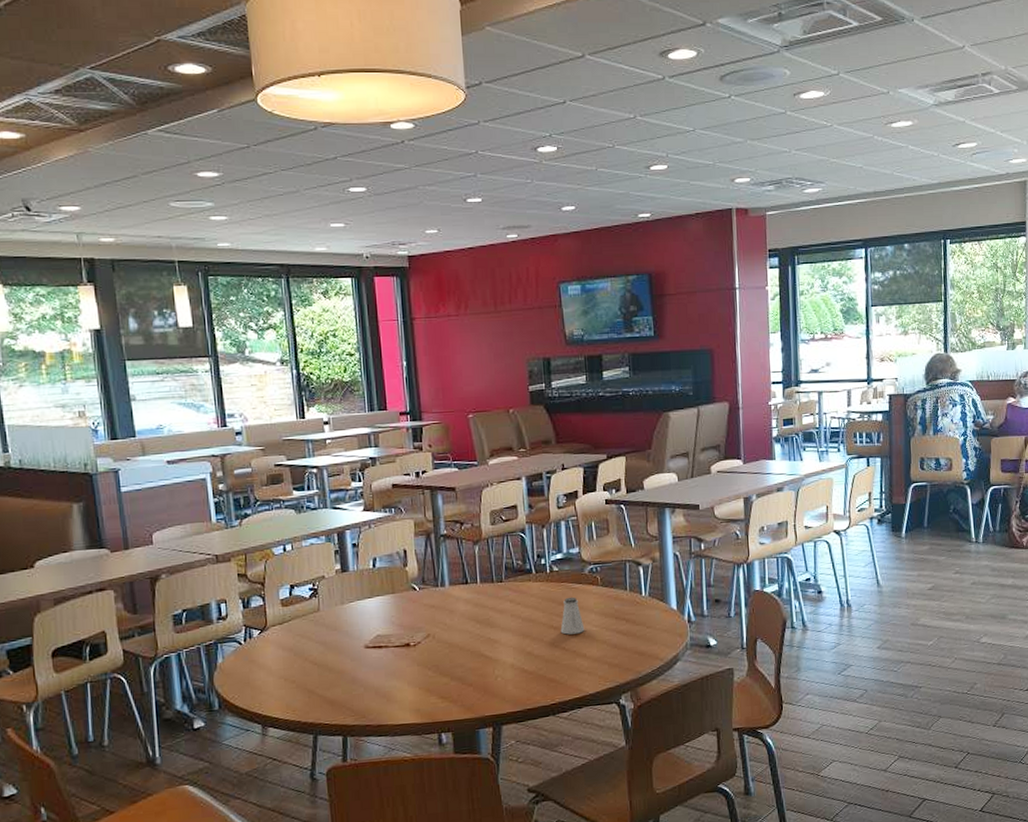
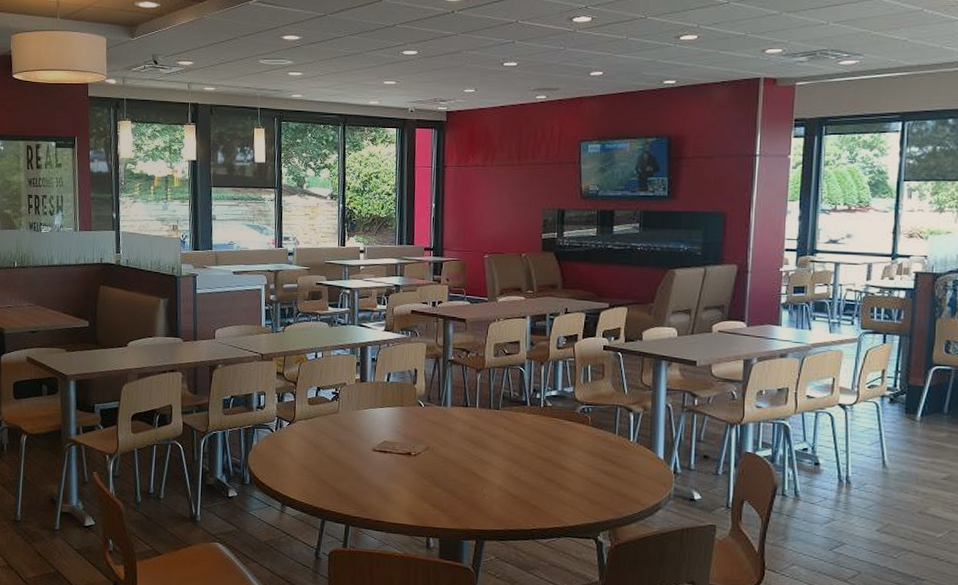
saltshaker: present [560,596,585,635] -> none [548,432,571,468]

